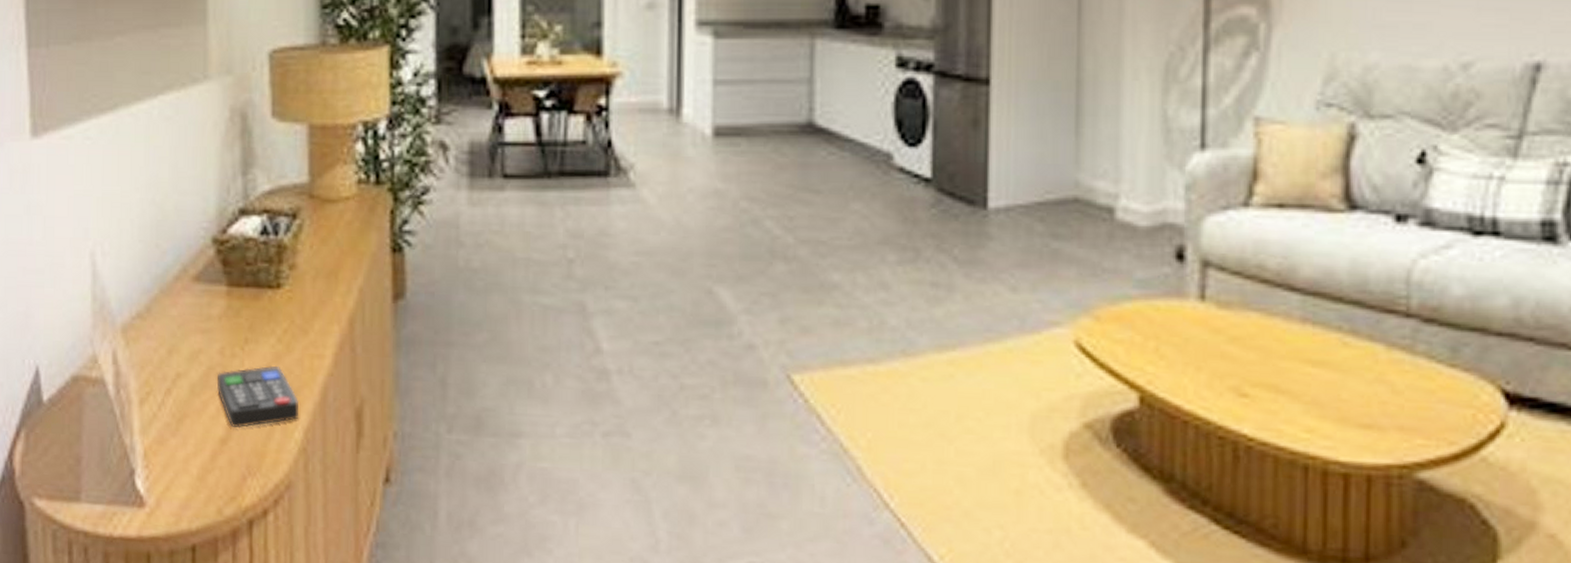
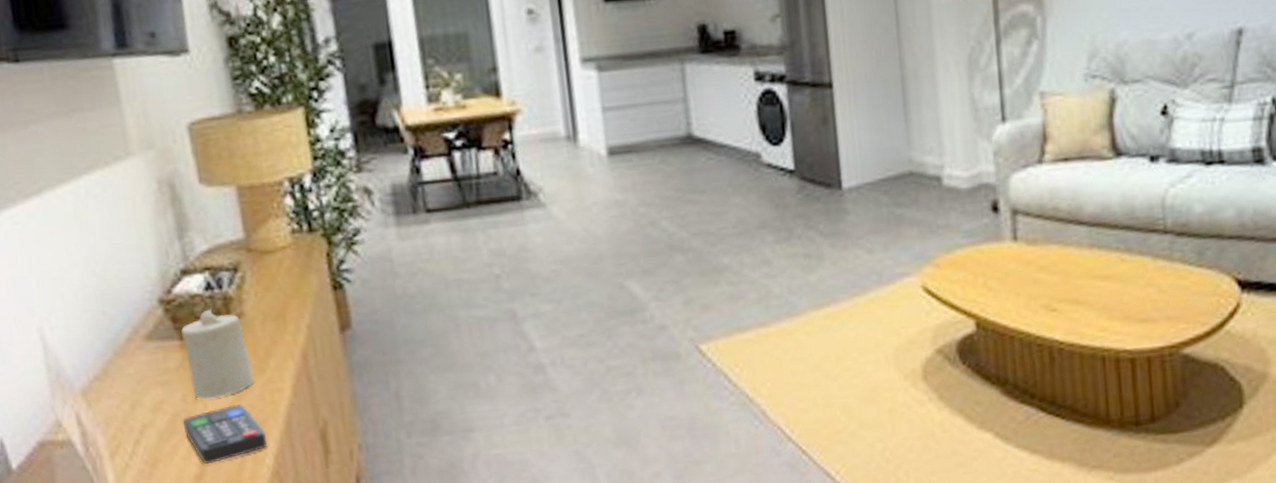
candle: none [230,255,296,356] -> present [181,308,254,400]

